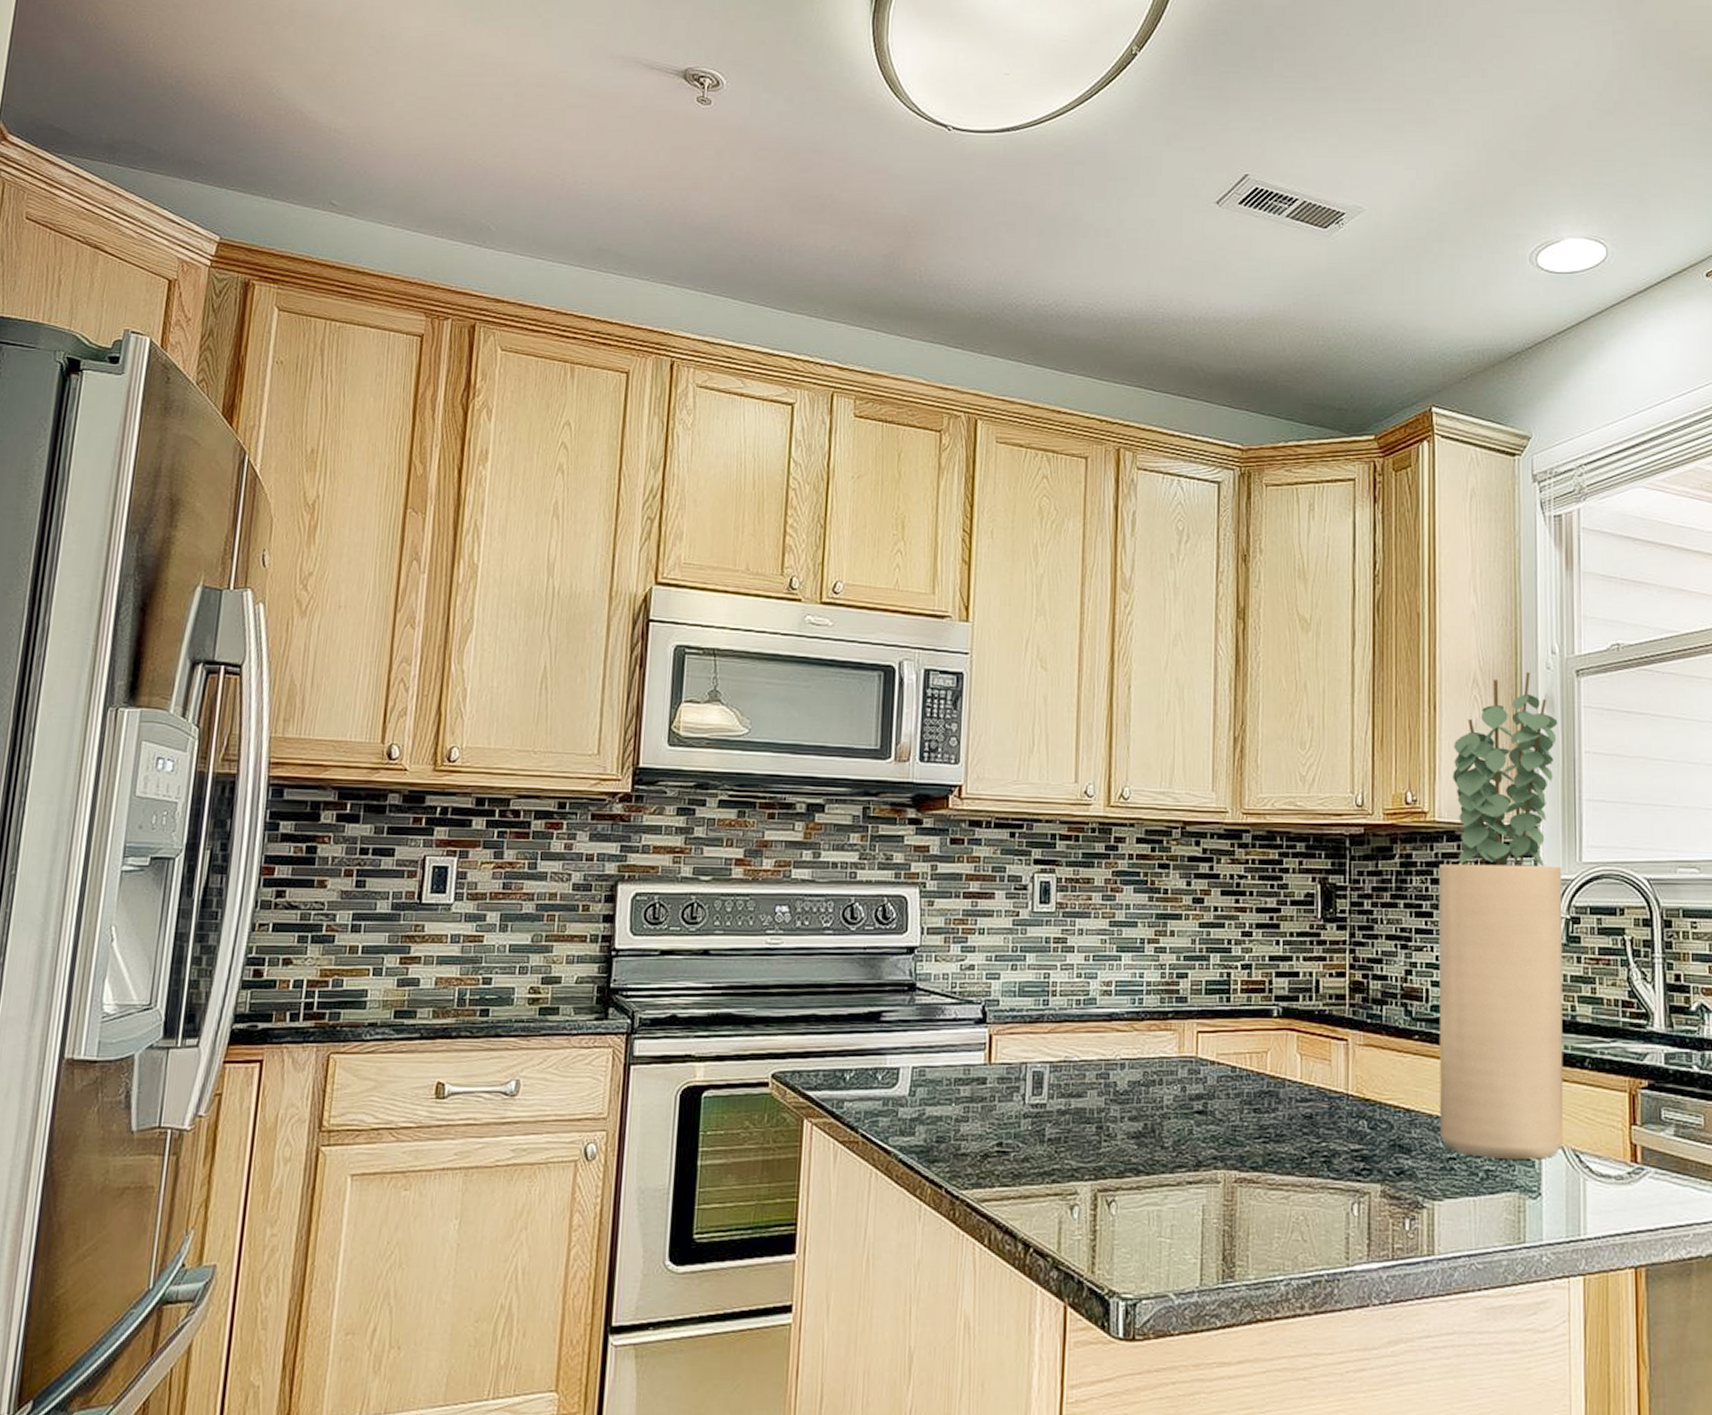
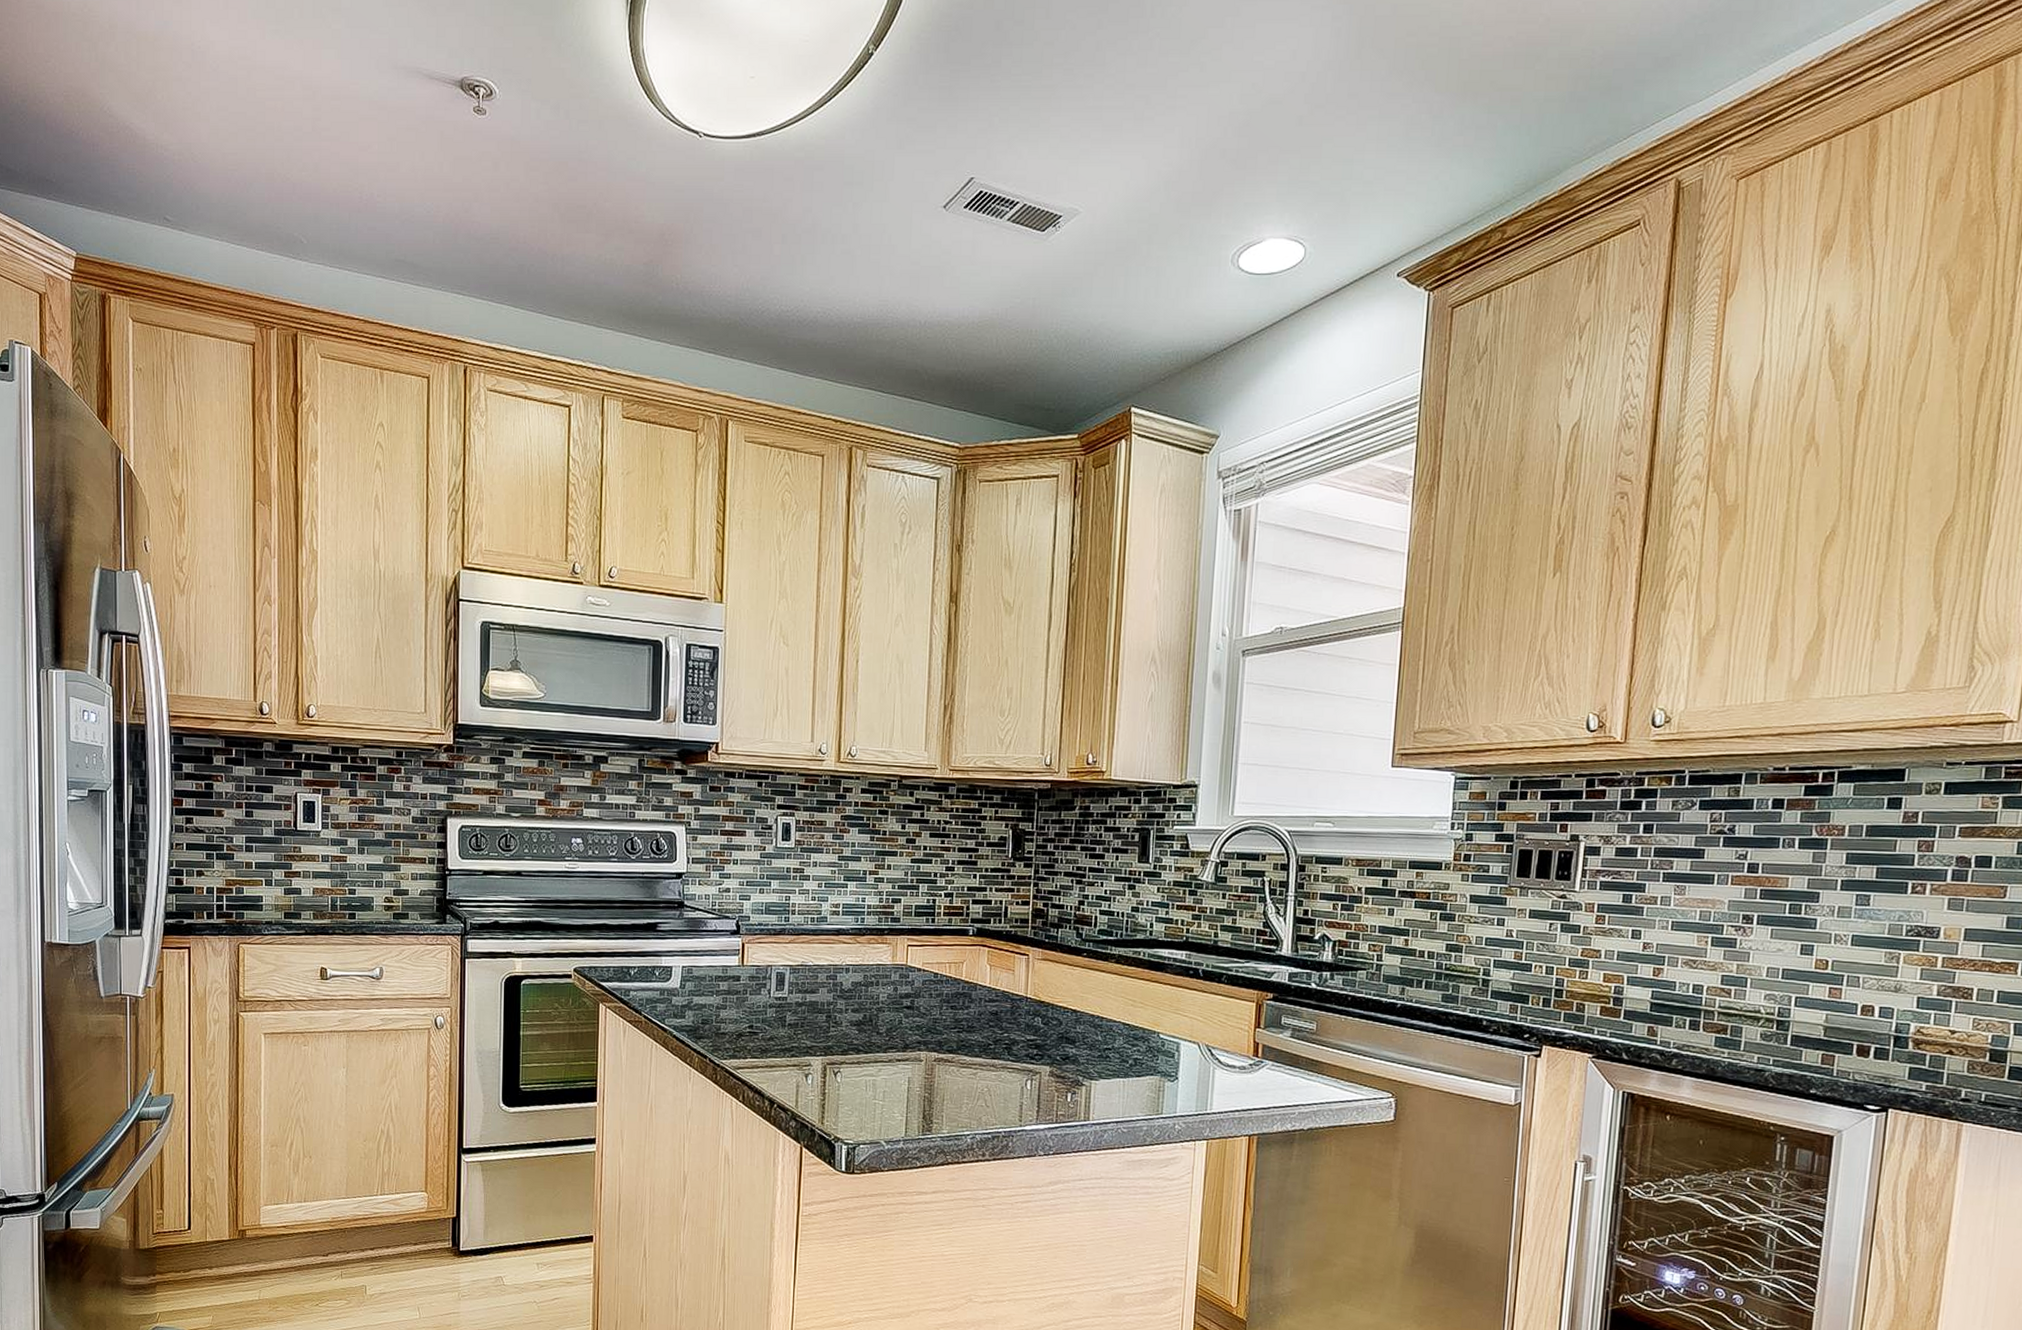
vase: present [1438,671,1564,1160] -> none [1099,651,1223,1052]

